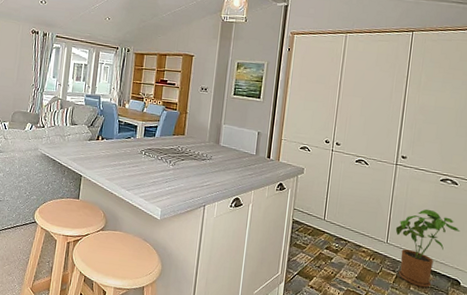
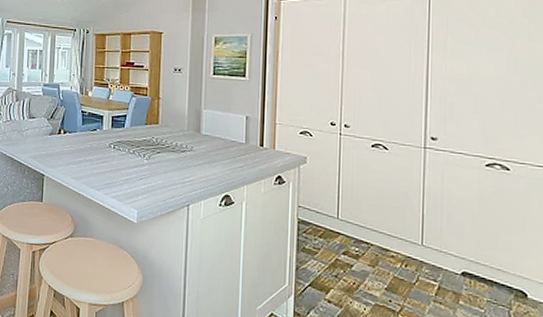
house plant: present [395,209,460,288] -> none [431,201,520,301]

